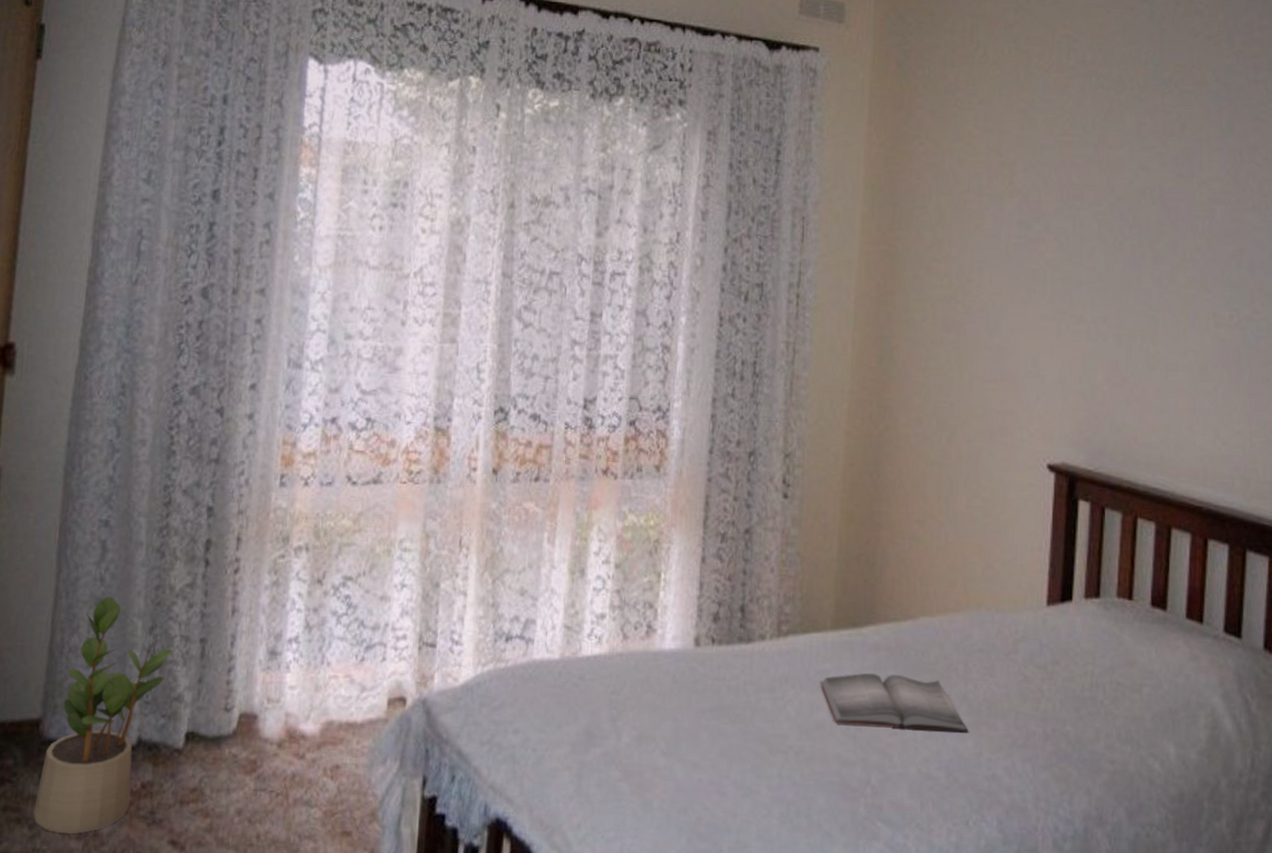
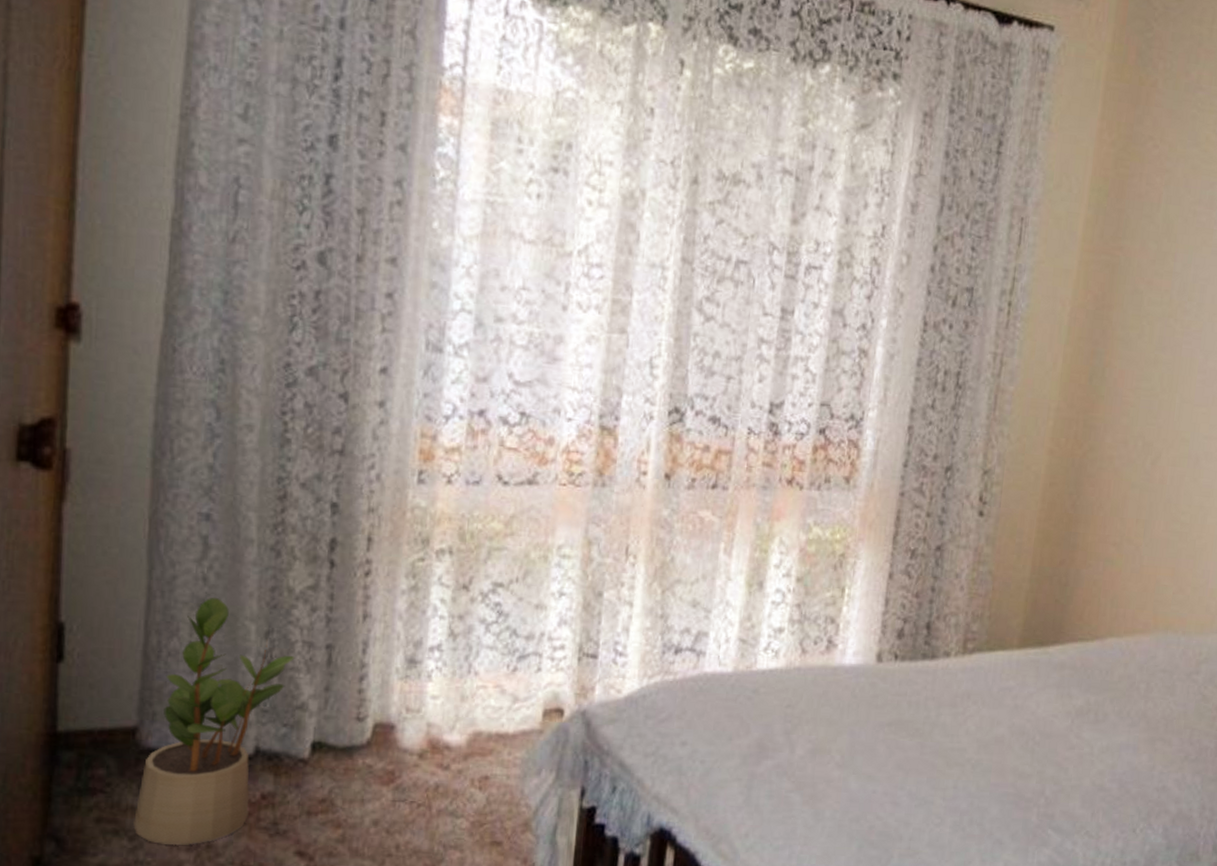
hardback book: present [819,672,968,732] -> none [1001,690,1144,747]

